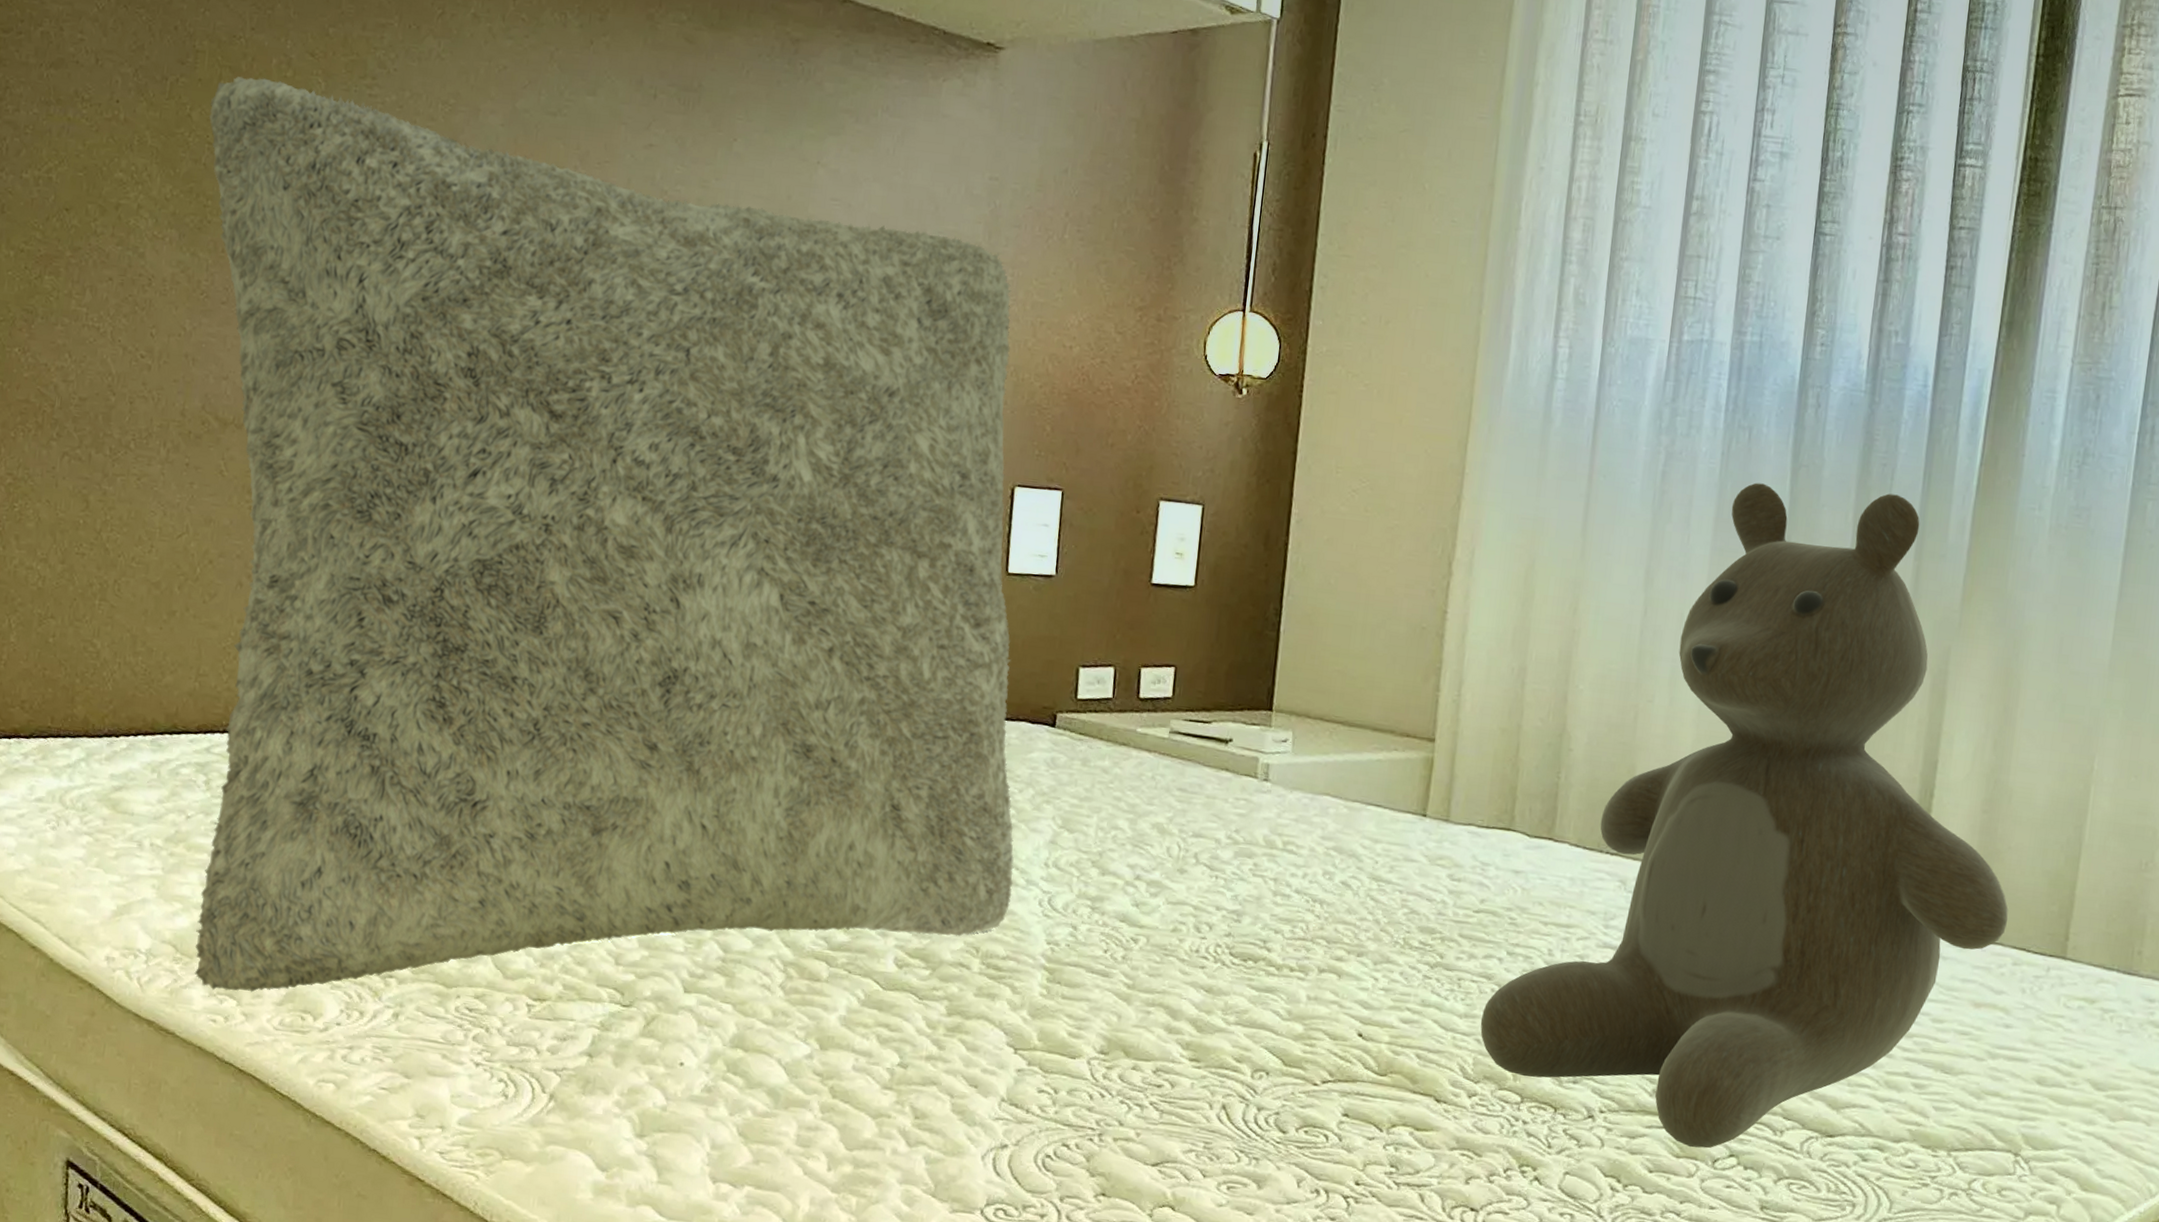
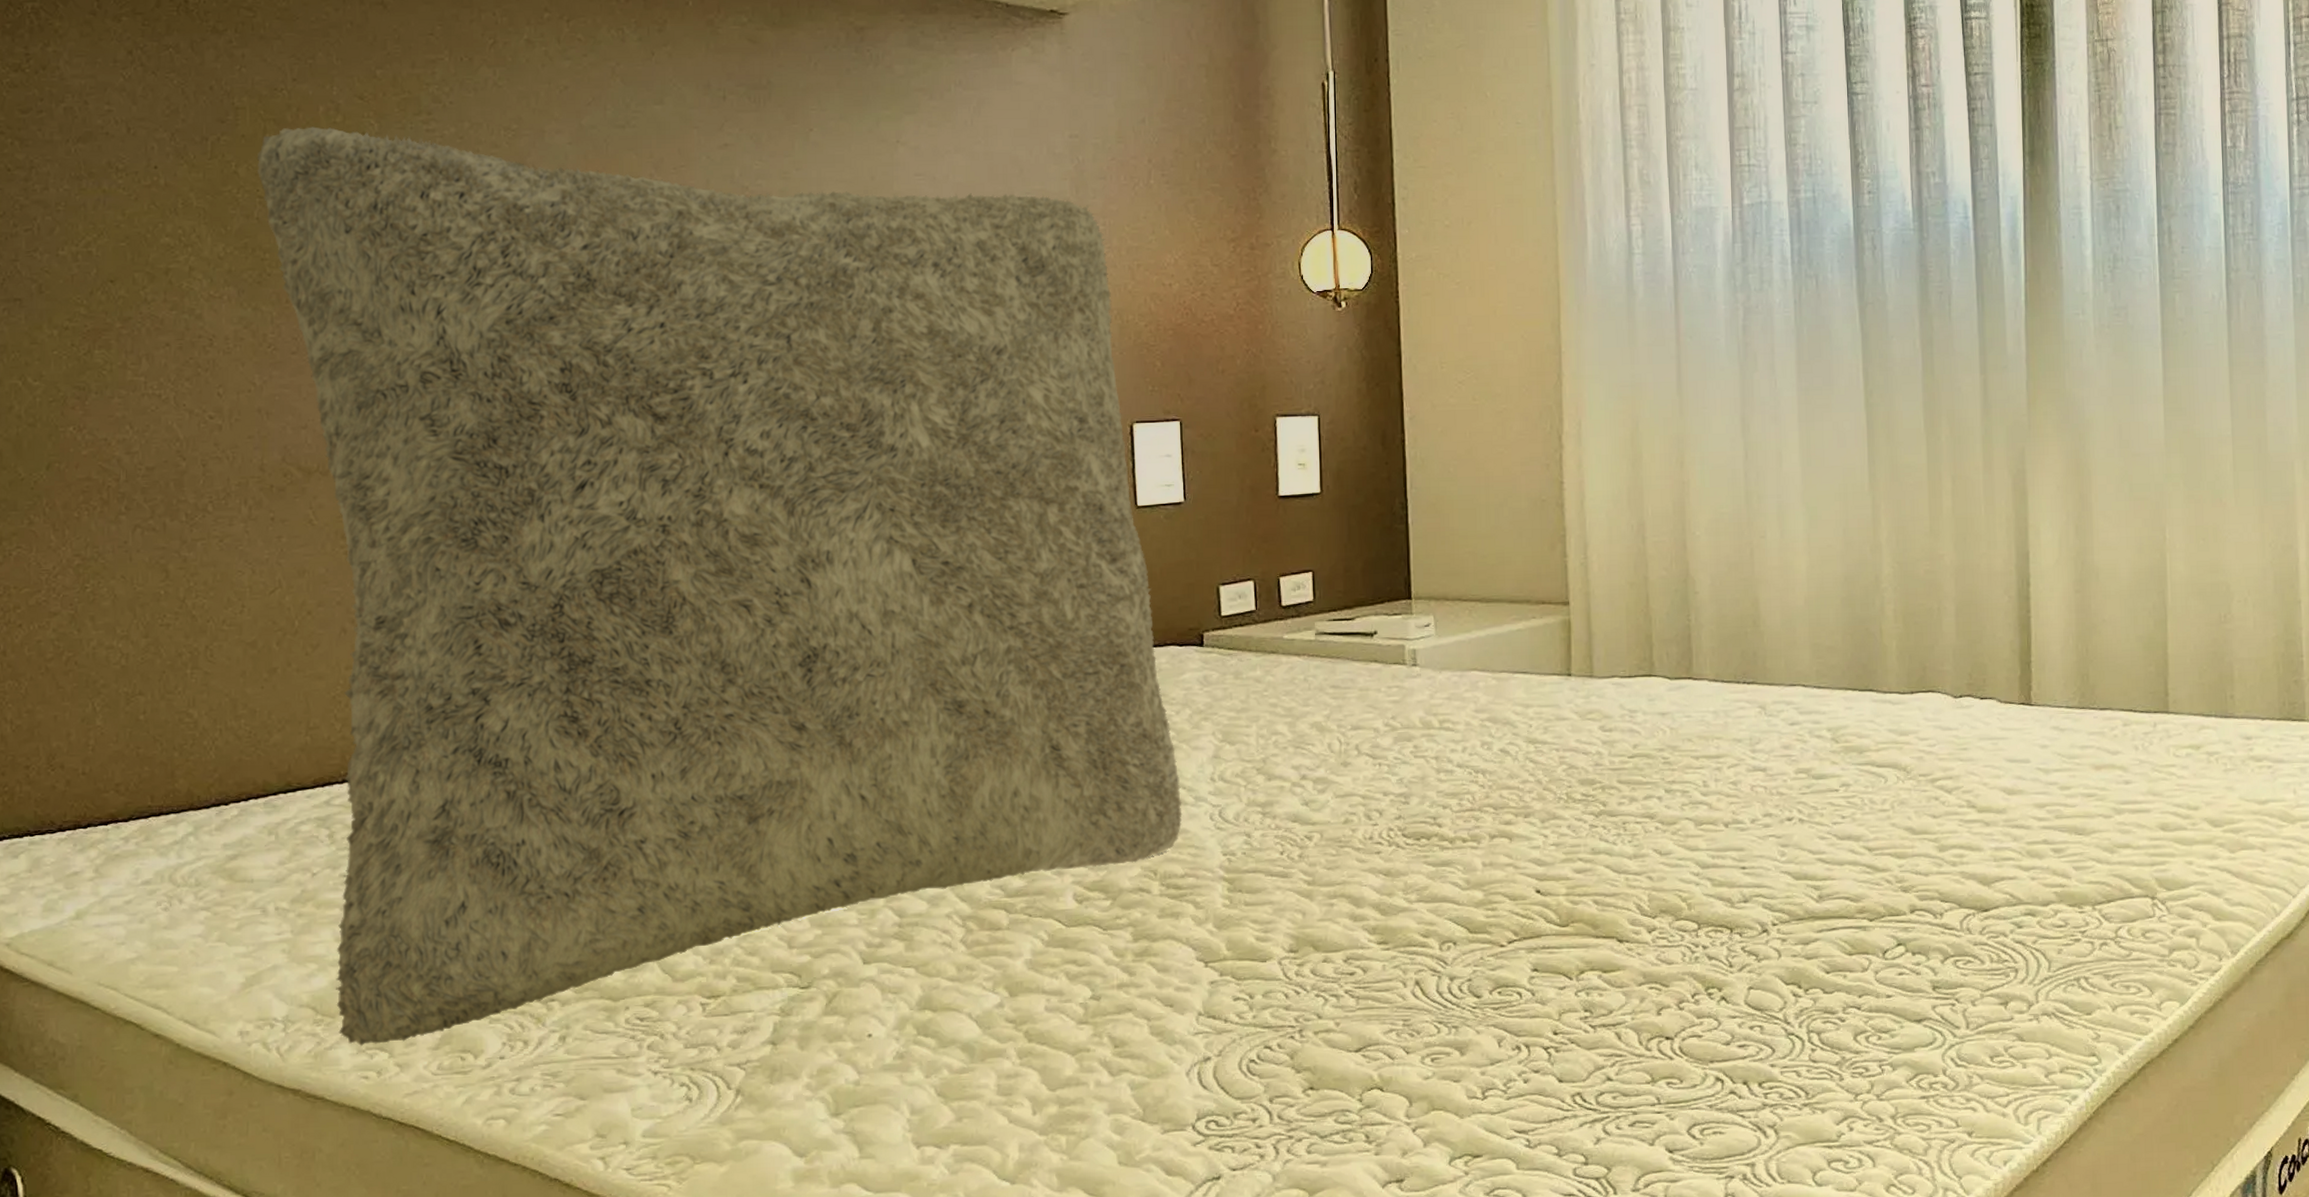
teddy bear: present [1480,482,2009,1149] -> none [1649,318,2113,944]

